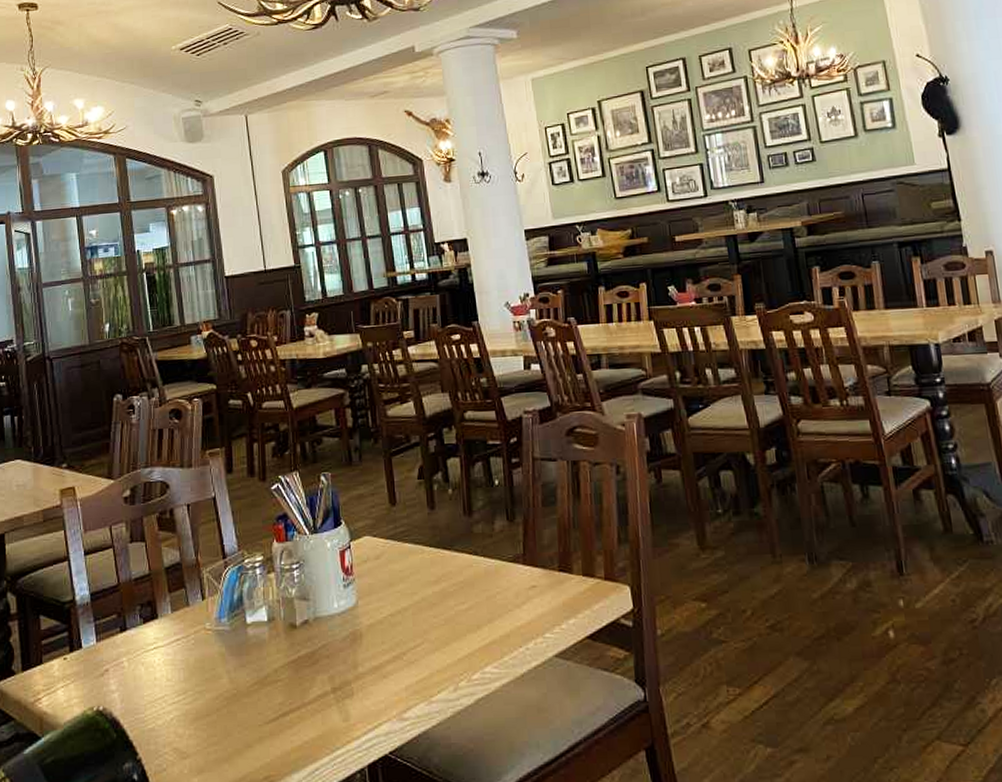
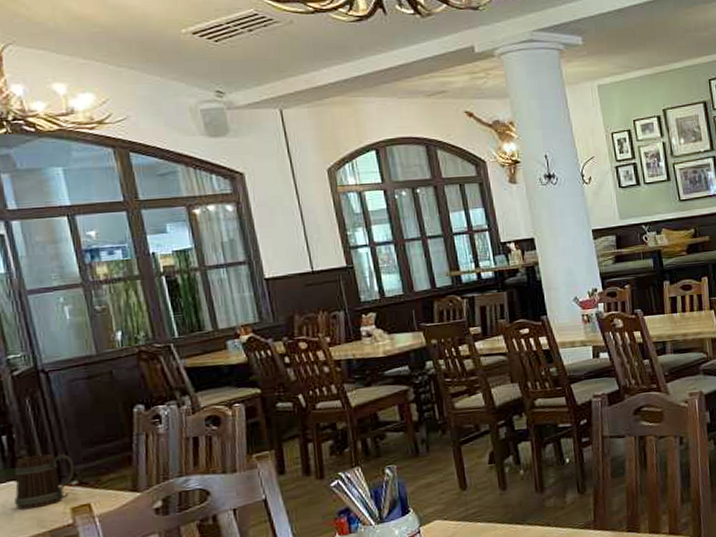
beer mug: none [19,436,66,488] -> present [14,453,75,510]

